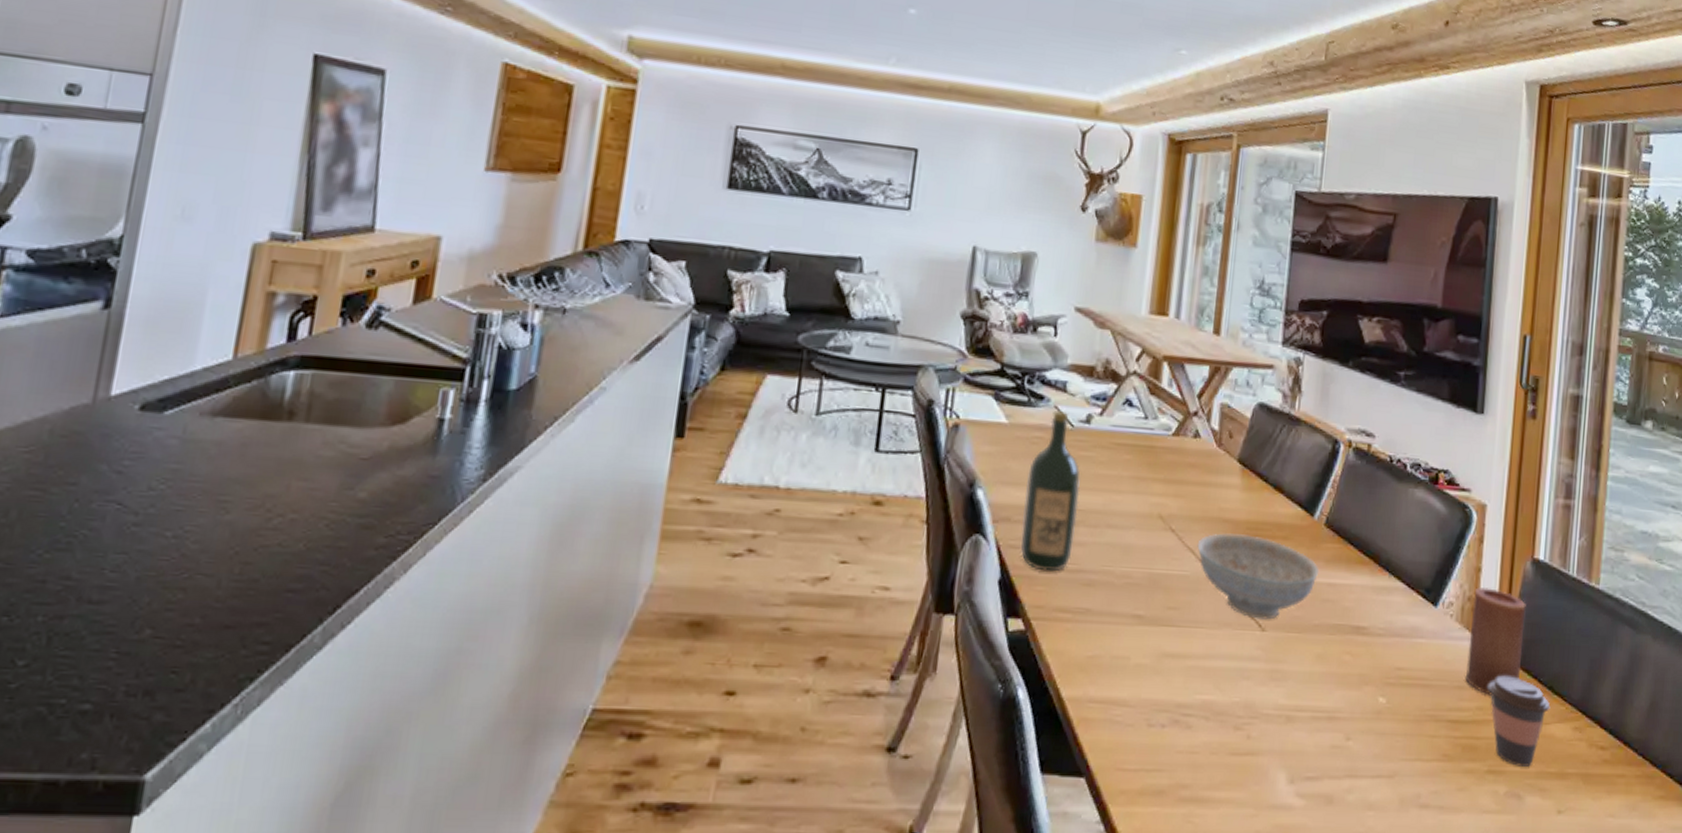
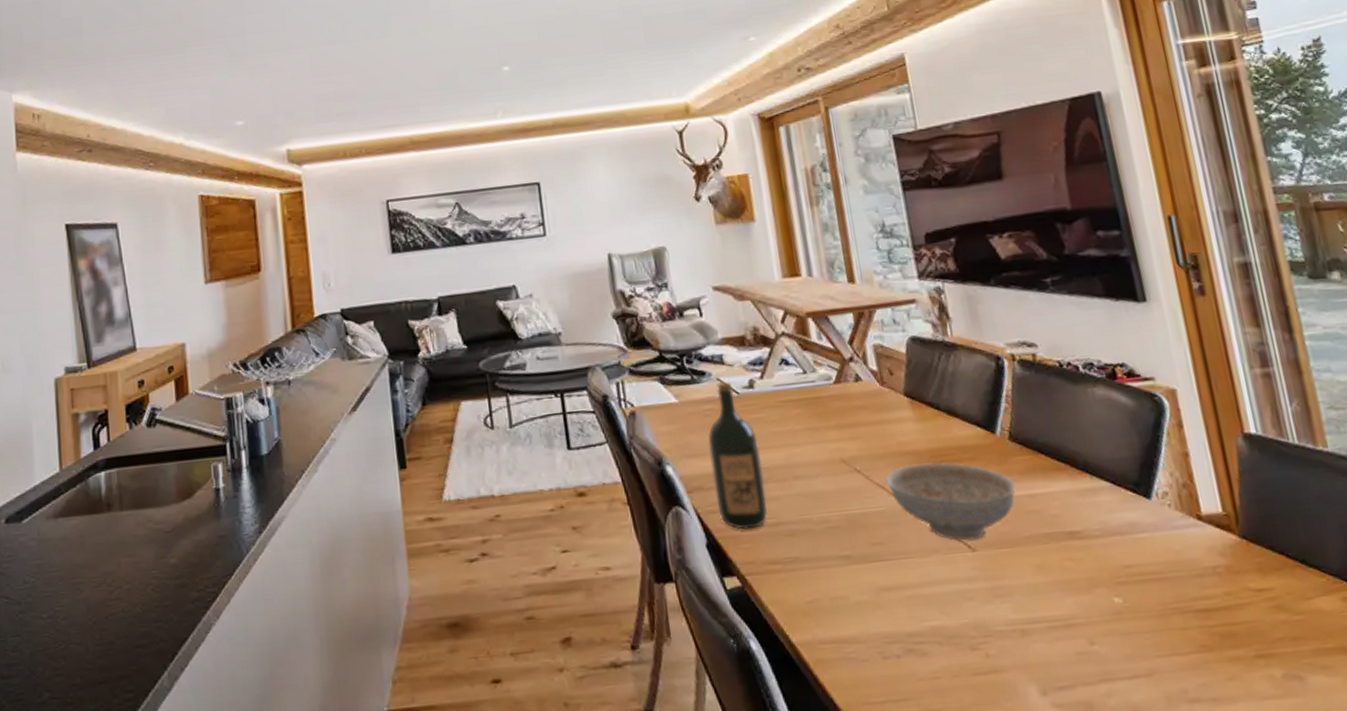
candle: present [1465,586,1526,697] -> none [1187,470,1264,580]
coffee cup: present [1487,675,1551,767] -> none [1230,556,1309,647]

